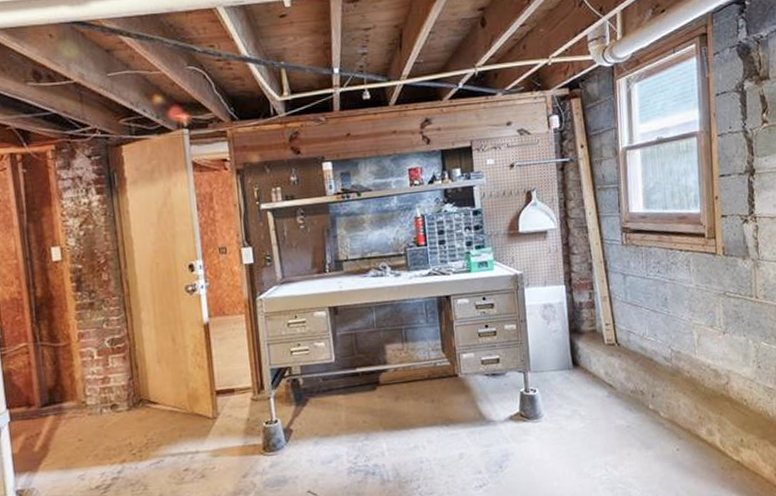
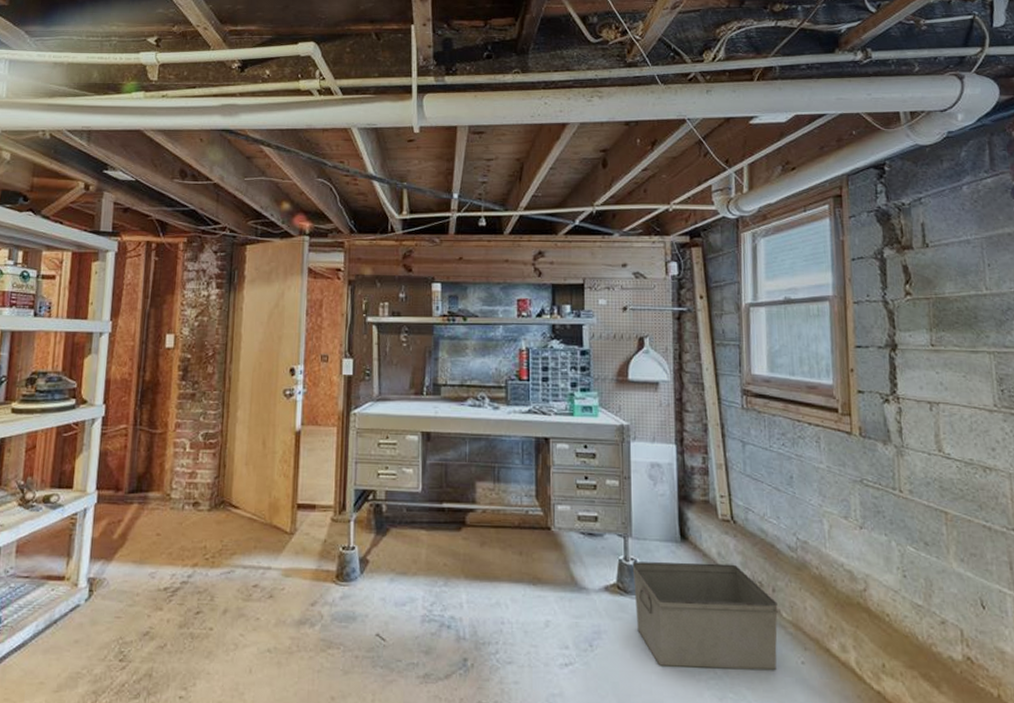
storage bin: none [532,380,657,473] -> present [632,561,778,671]

